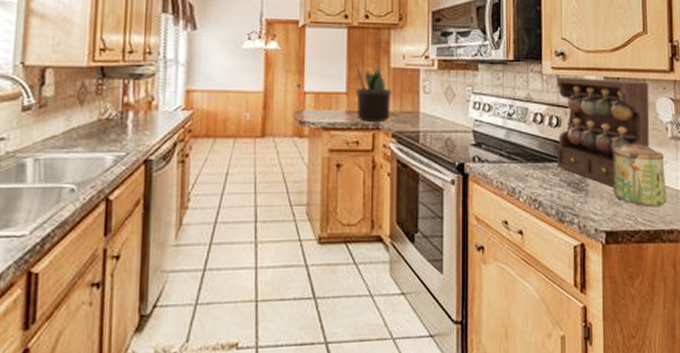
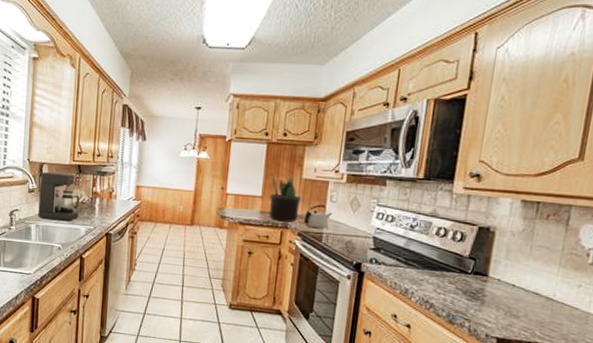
coffee maker: none [36,78,104,148] -> present [37,171,80,221]
kettle: none [397,97,427,127] -> present [303,204,333,230]
spice rack: present [556,77,650,188] -> none [454,197,575,302]
canister: present [612,144,667,208] -> none [512,264,580,326]

